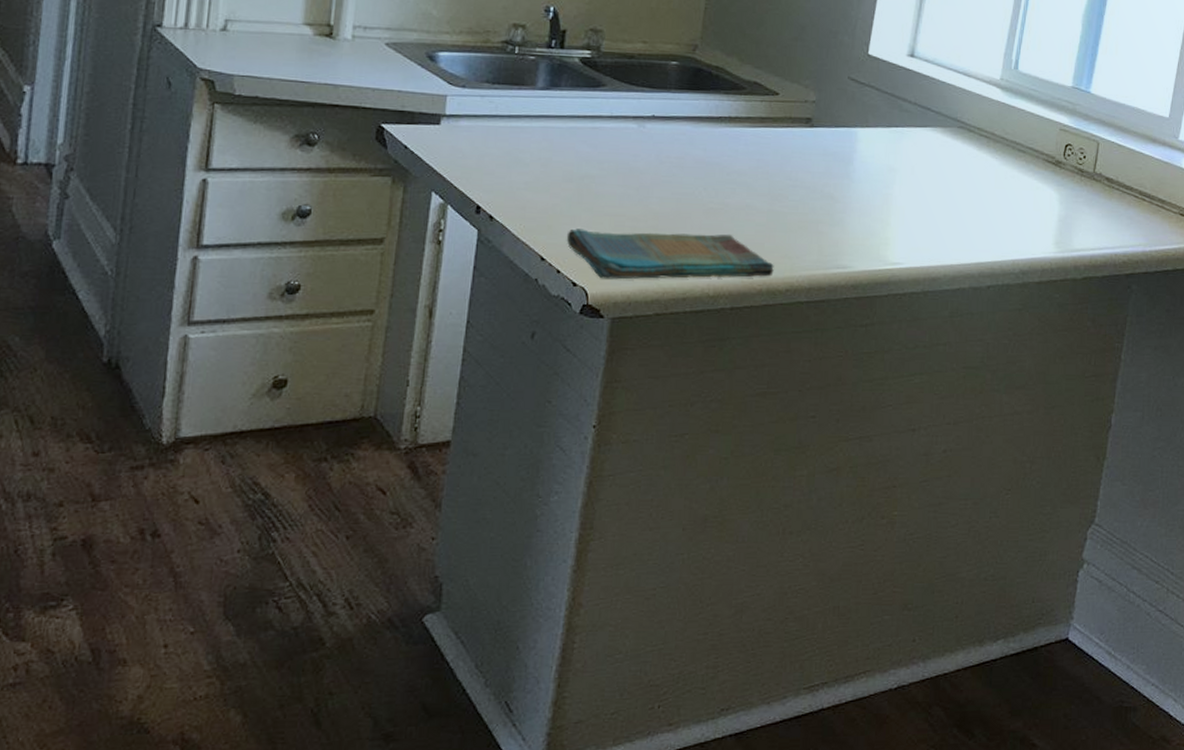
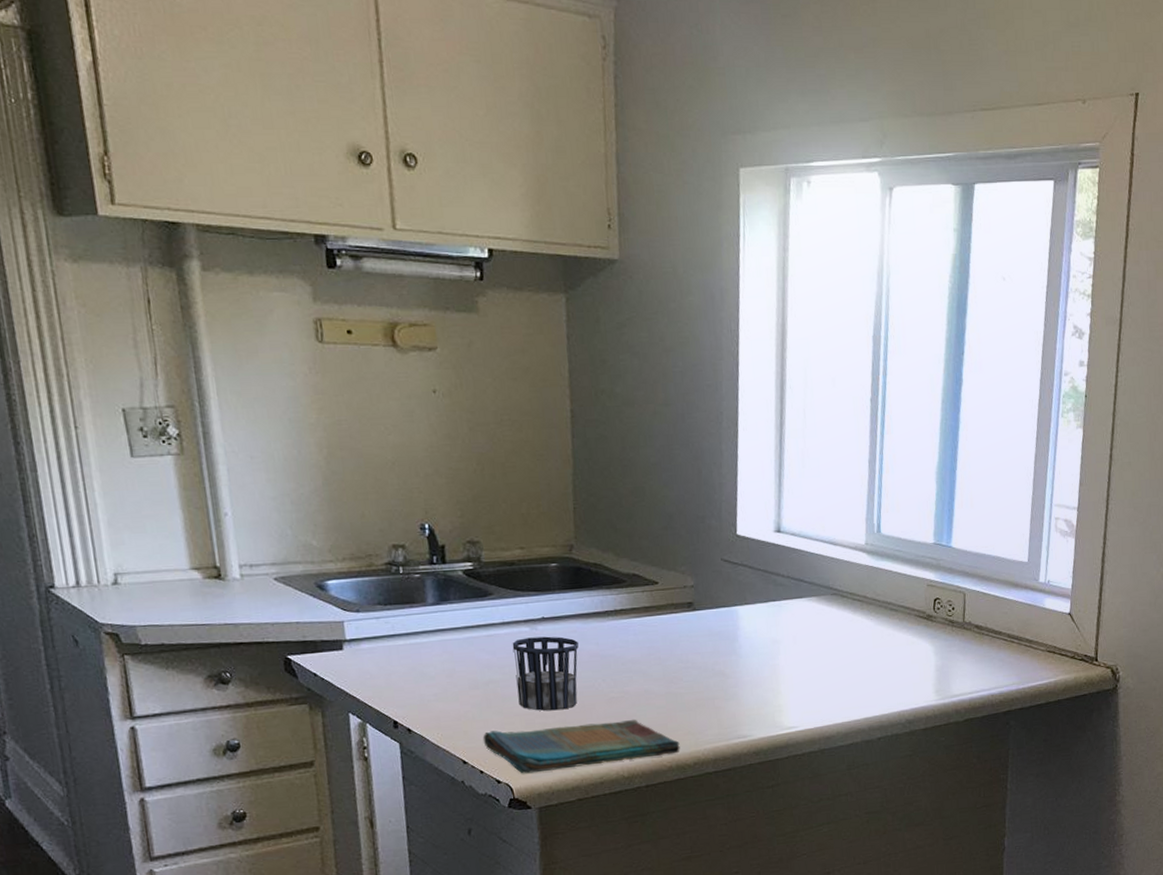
cup: none [611,134,685,215] -> present [512,636,579,711]

